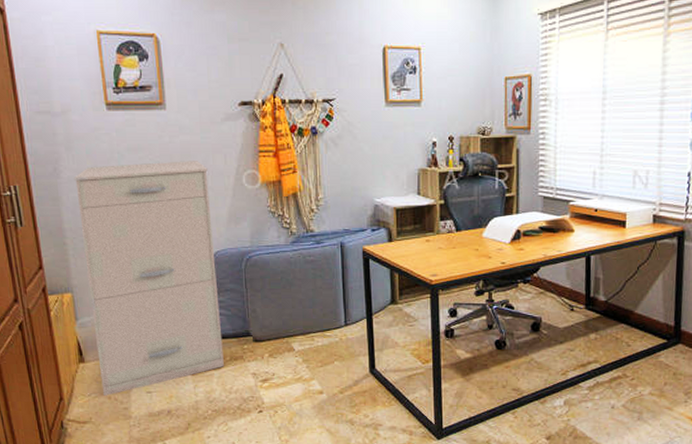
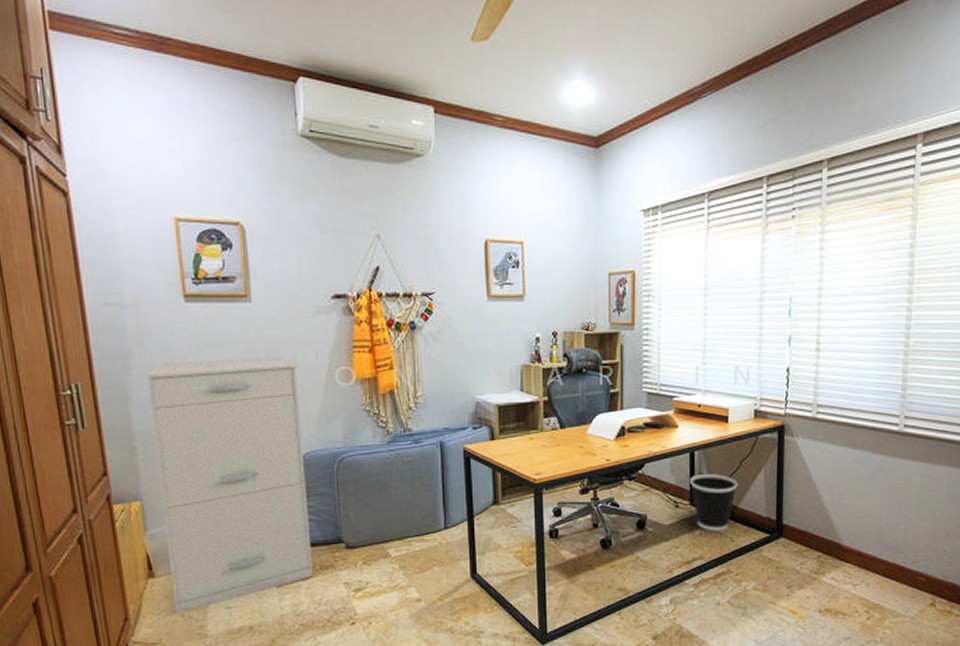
wastebasket: none [585,278,635,336] -> present [689,473,738,531]

